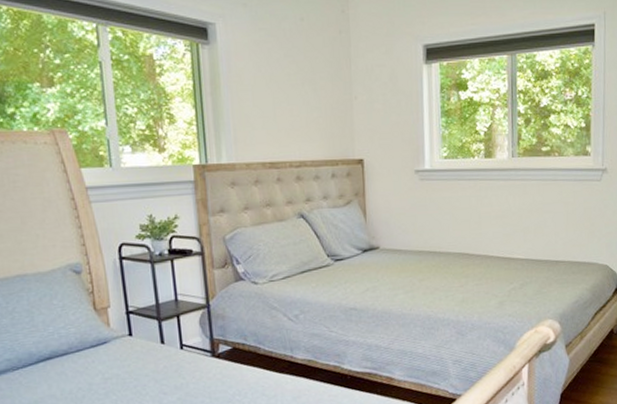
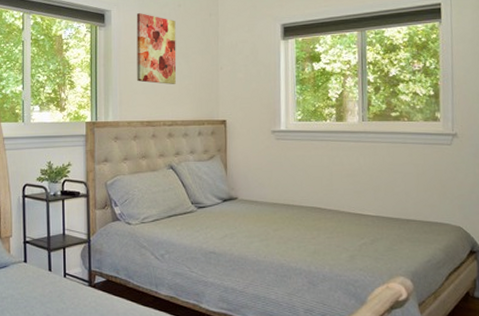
wall art: none [248,28,302,118] -> present [136,13,177,84]

